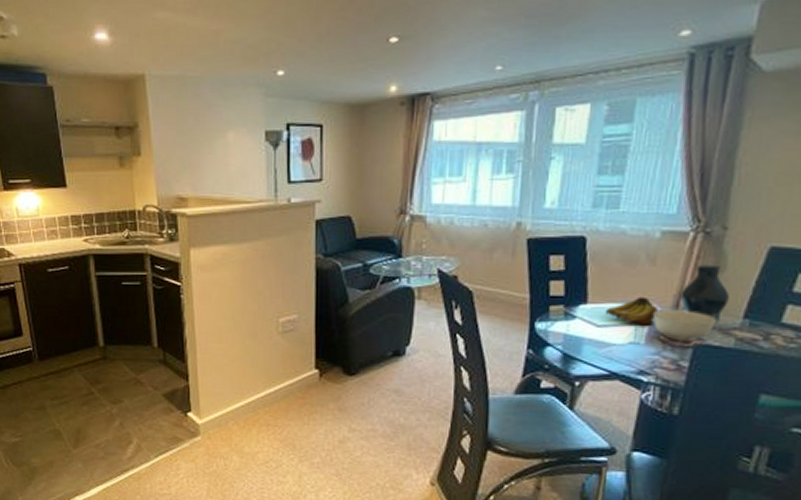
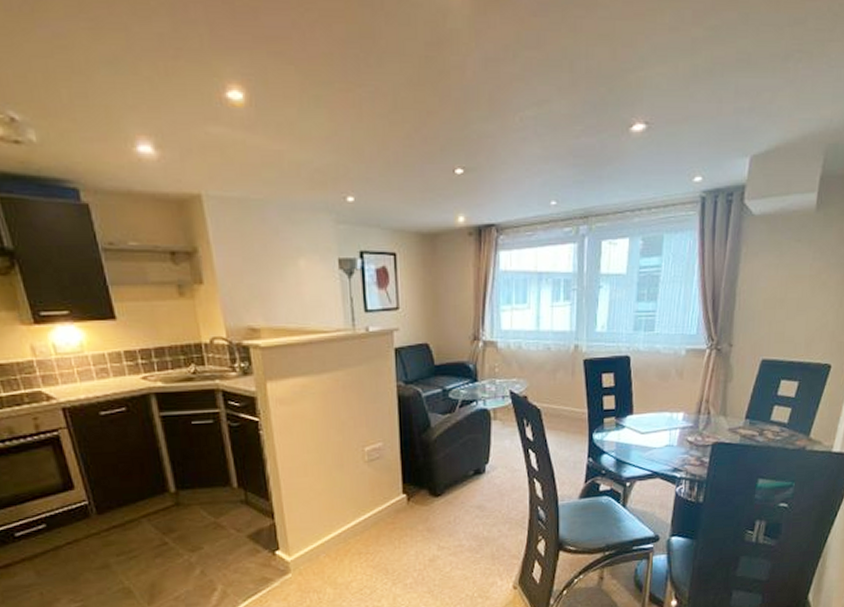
fruit: present [604,296,658,326] -> none [646,405,686,430]
bowl: present [652,310,716,341] -> none [682,415,727,441]
vase: present [679,264,729,326] -> none [700,376,735,426]

